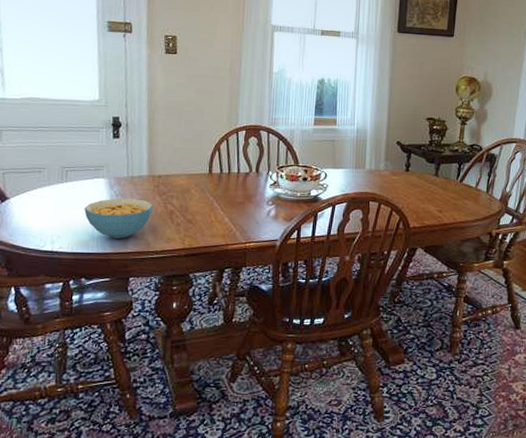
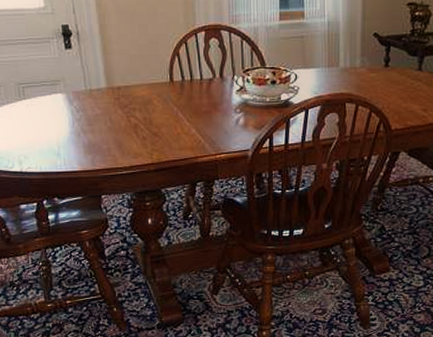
cereal bowl: present [84,198,153,238] -> none [47,113,116,156]

